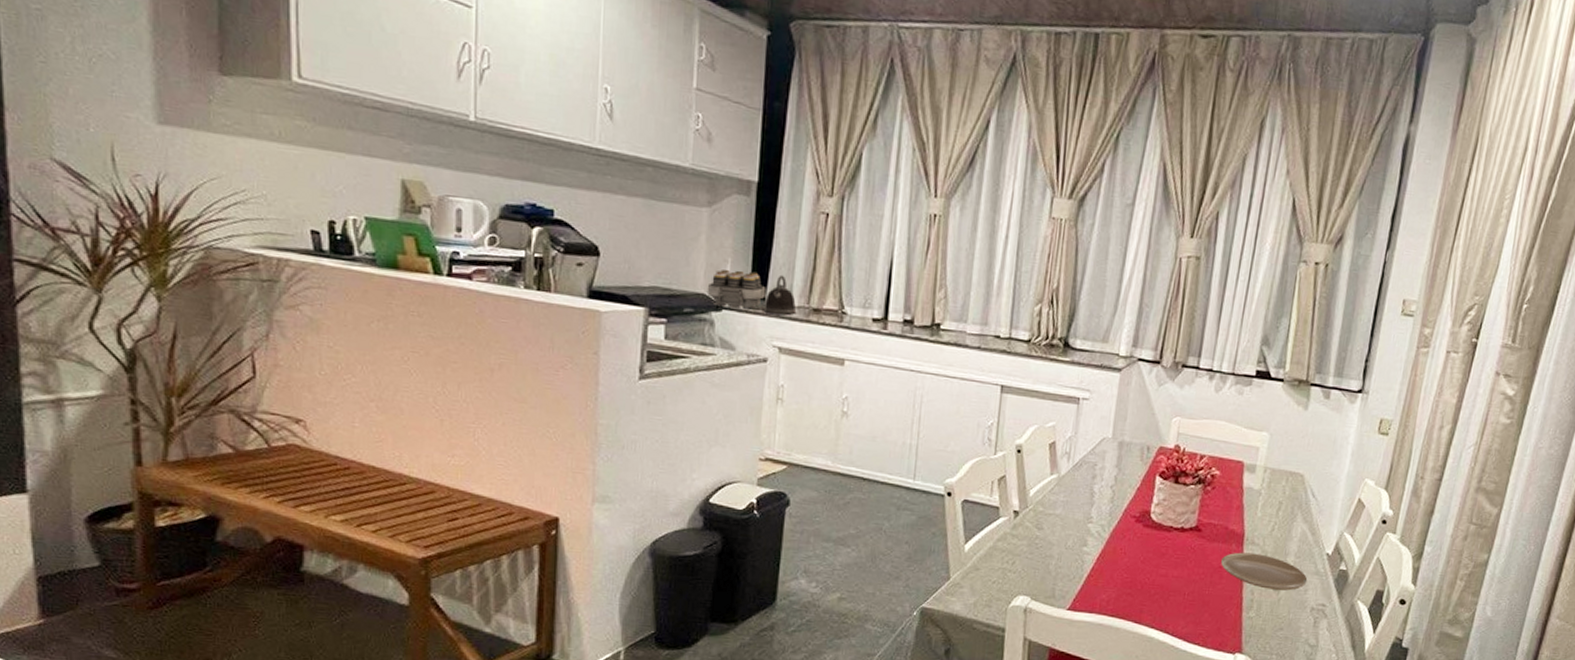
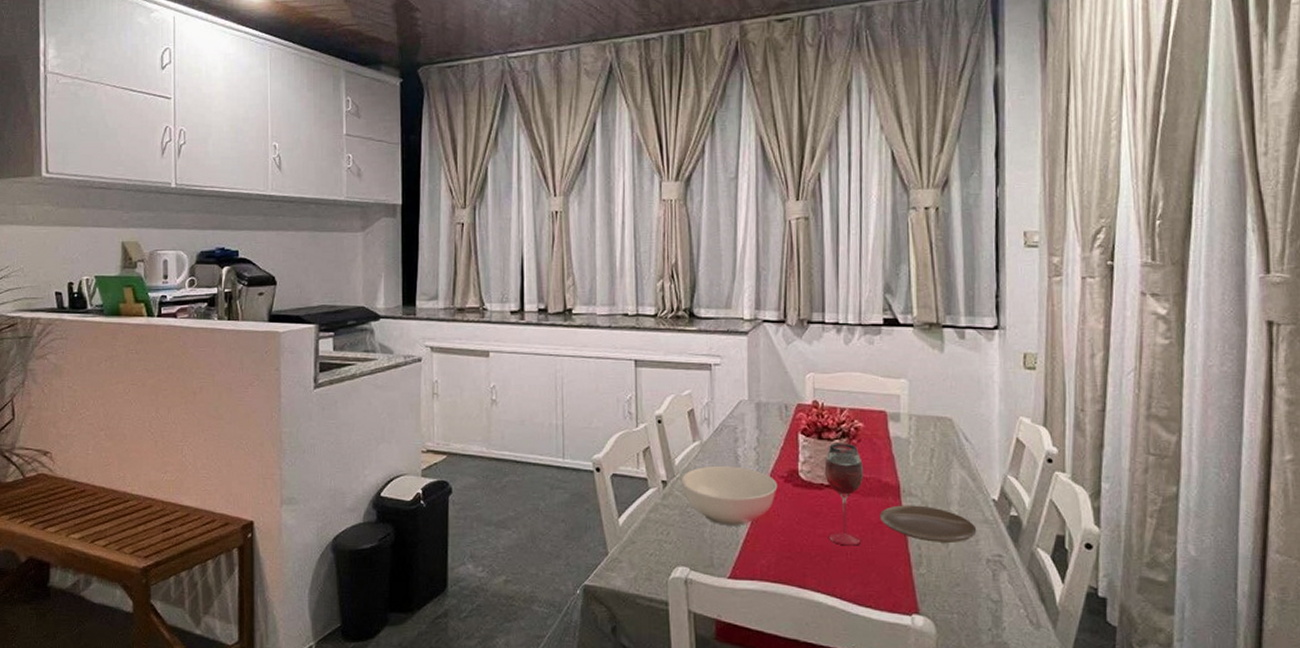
spice rack: present [707,270,766,309] -> none [366,282,416,316]
kettle: present [763,274,797,316] -> none [414,282,443,318]
bowl: none [1033,499,1129,561] -> present [680,465,778,526]
wineglass: none [1170,488,1214,588] -> present [824,443,863,546]

